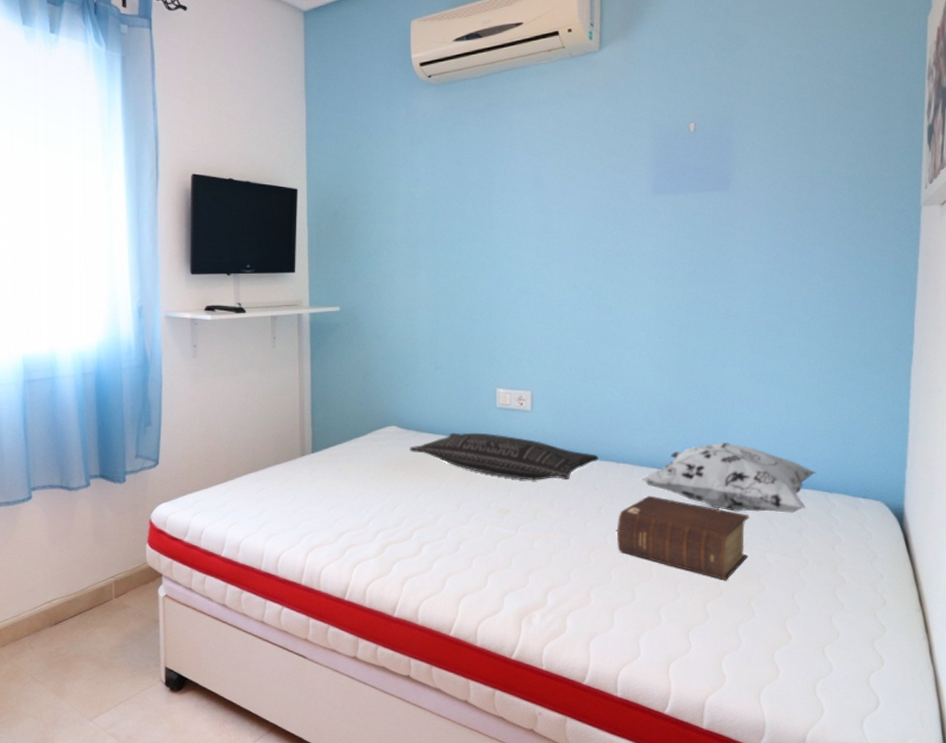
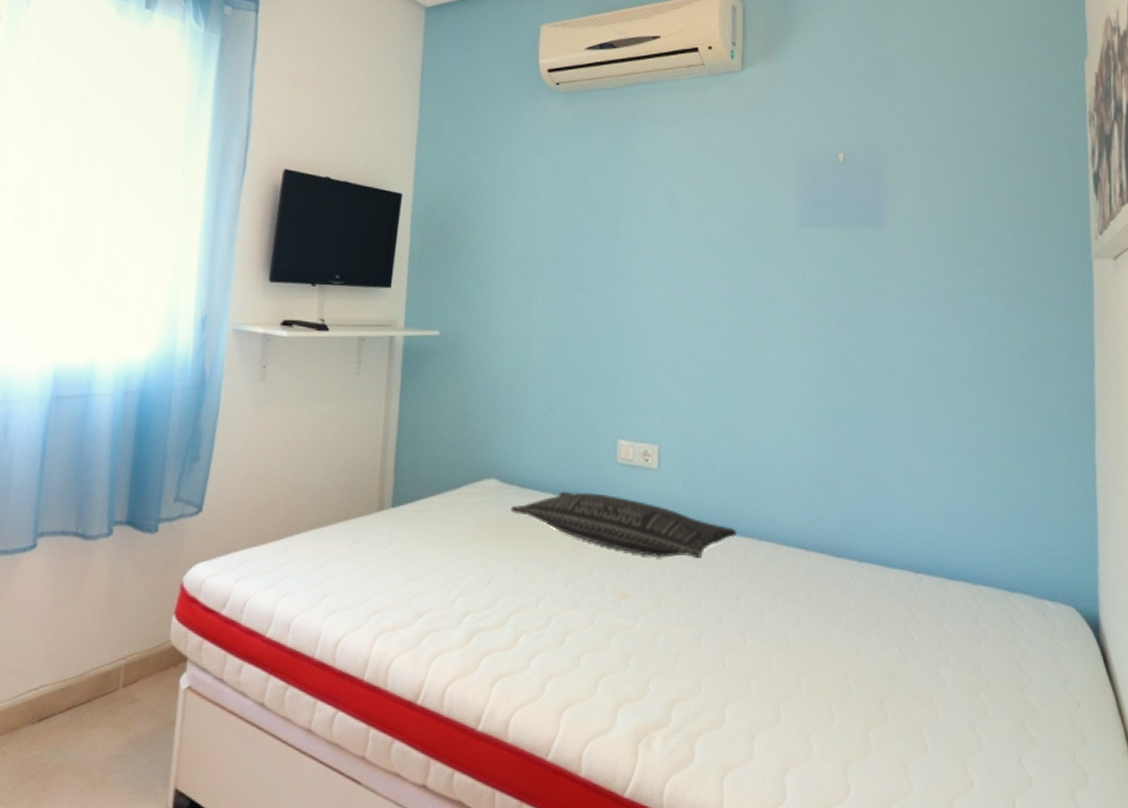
bible: present [617,495,750,581] -> none [758,584,917,701]
decorative pillow: present [640,441,817,513] -> none [786,520,995,616]

